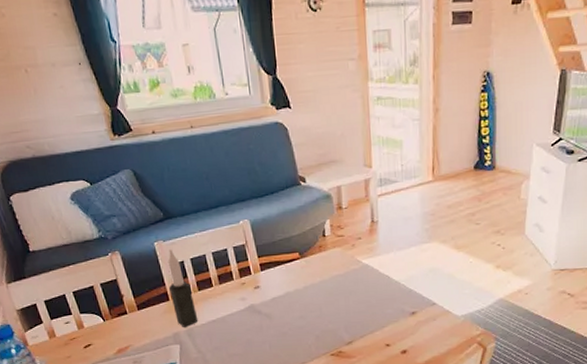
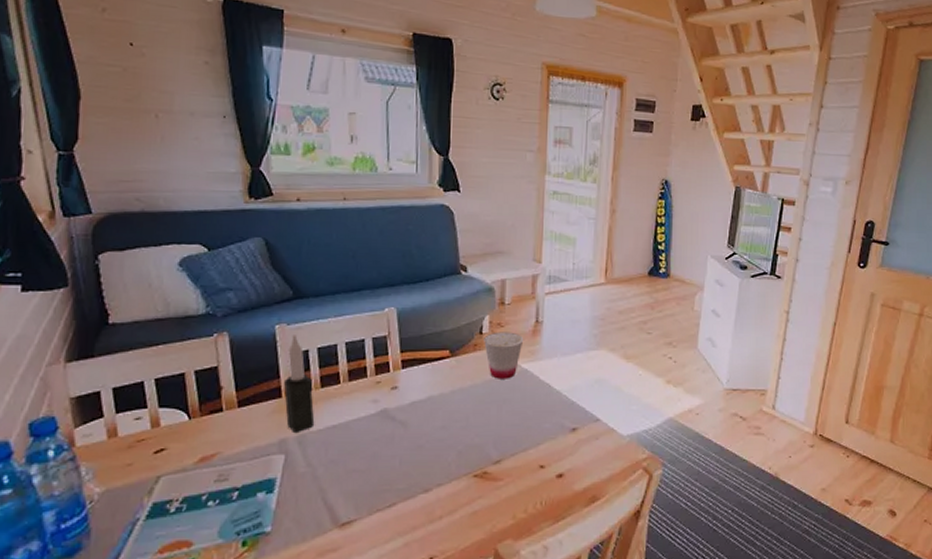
cup: none [327,232,363,274] -> present [484,331,524,379]

